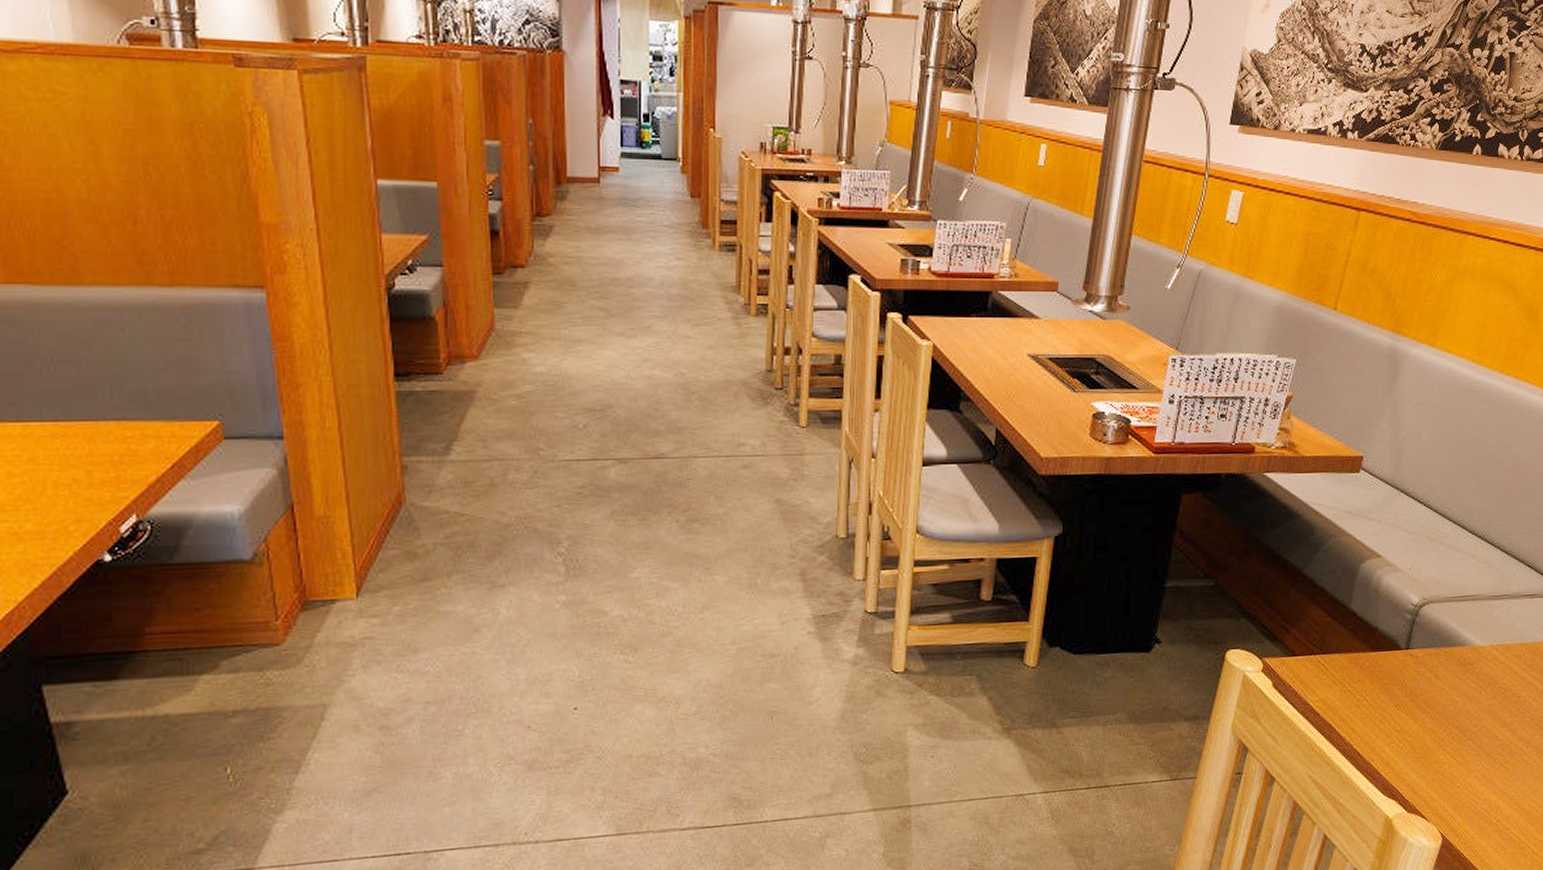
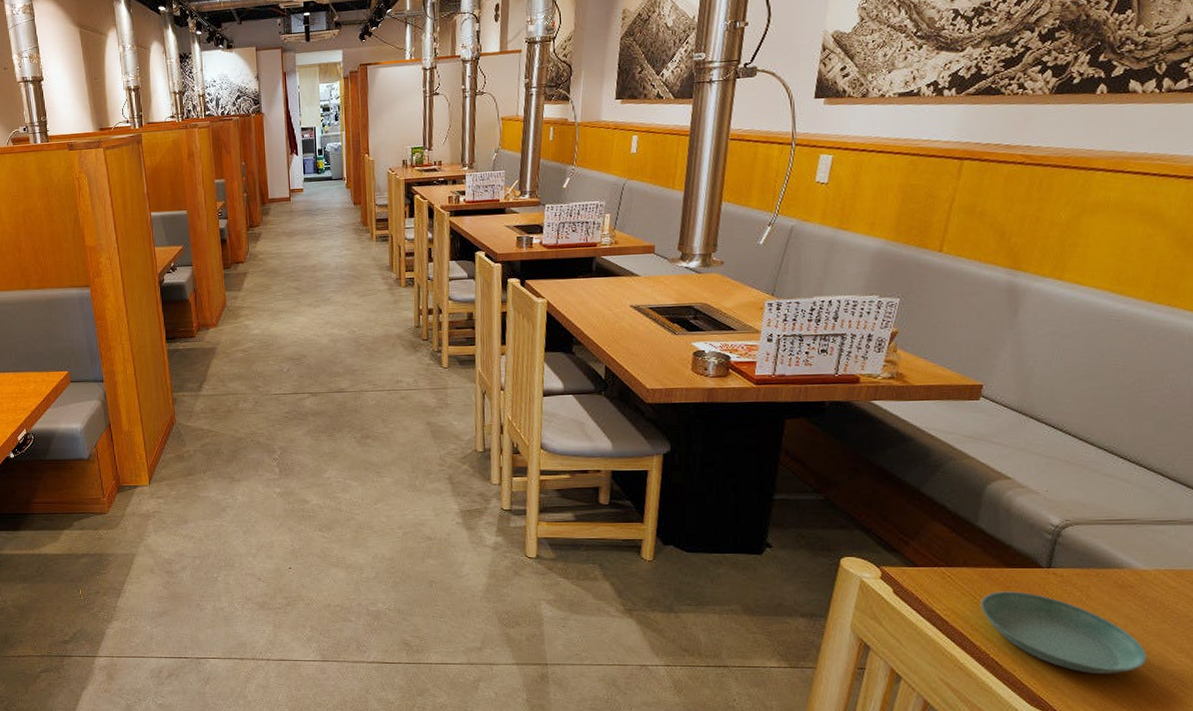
saucer: none [1348,676,1478,756] -> present [980,591,1147,674]

